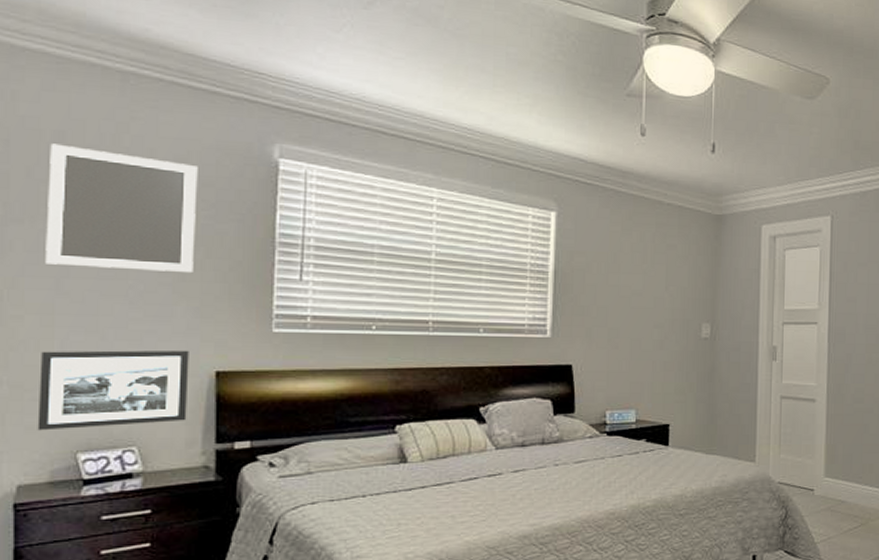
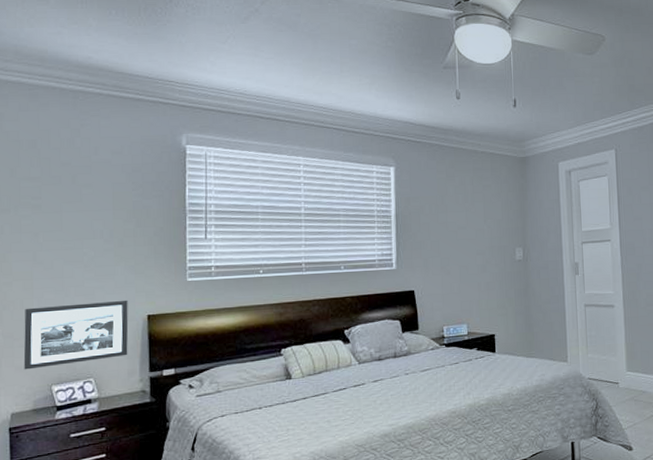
home mirror: present [45,143,198,272] -> none [25,150,129,242]

